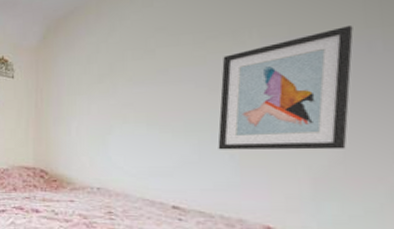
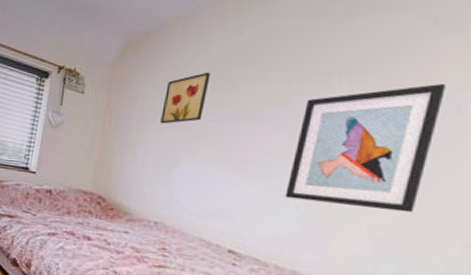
wall art: none [88,43,129,96] -> present [160,72,211,124]

